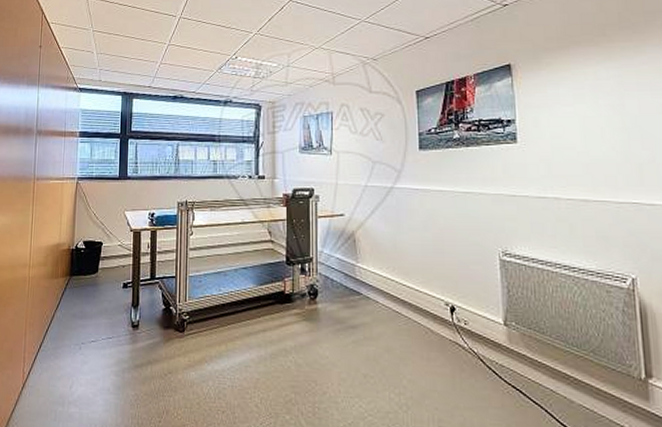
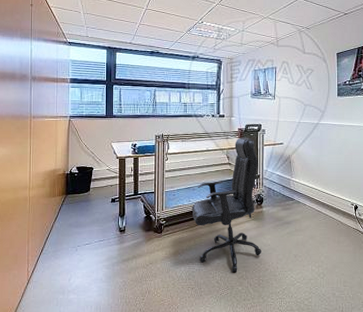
office chair: none [222,206,317,393] -> present [192,137,262,272]

